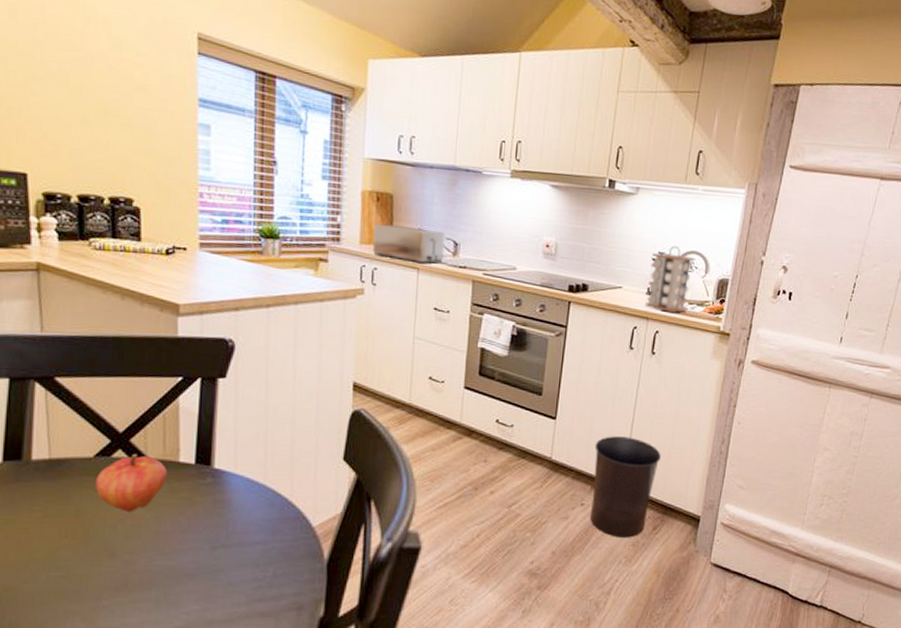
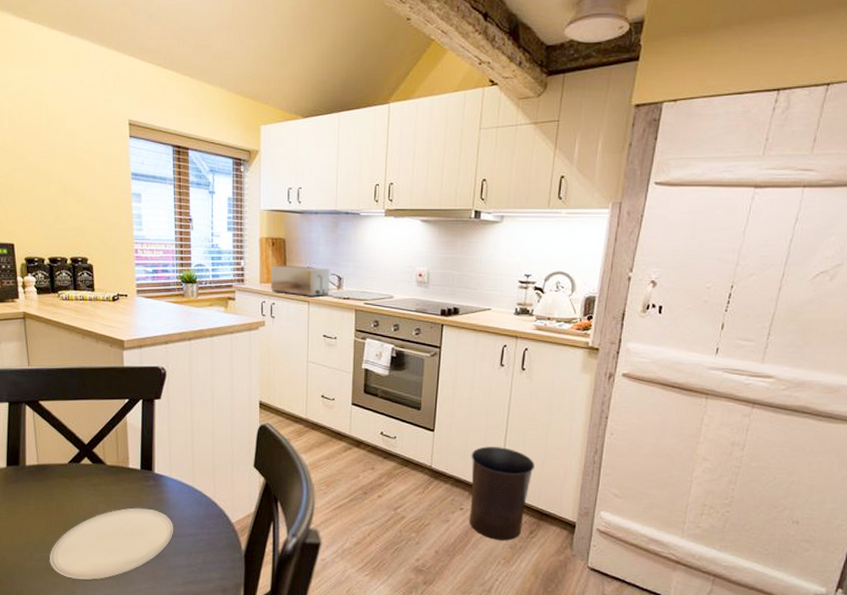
plate: none [61,511,236,605] -> present [50,508,173,581]
fruit: present [94,454,167,512] -> none [69,462,120,507]
spice rack: present [644,245,696,313] -> none [513,267,562,330]

